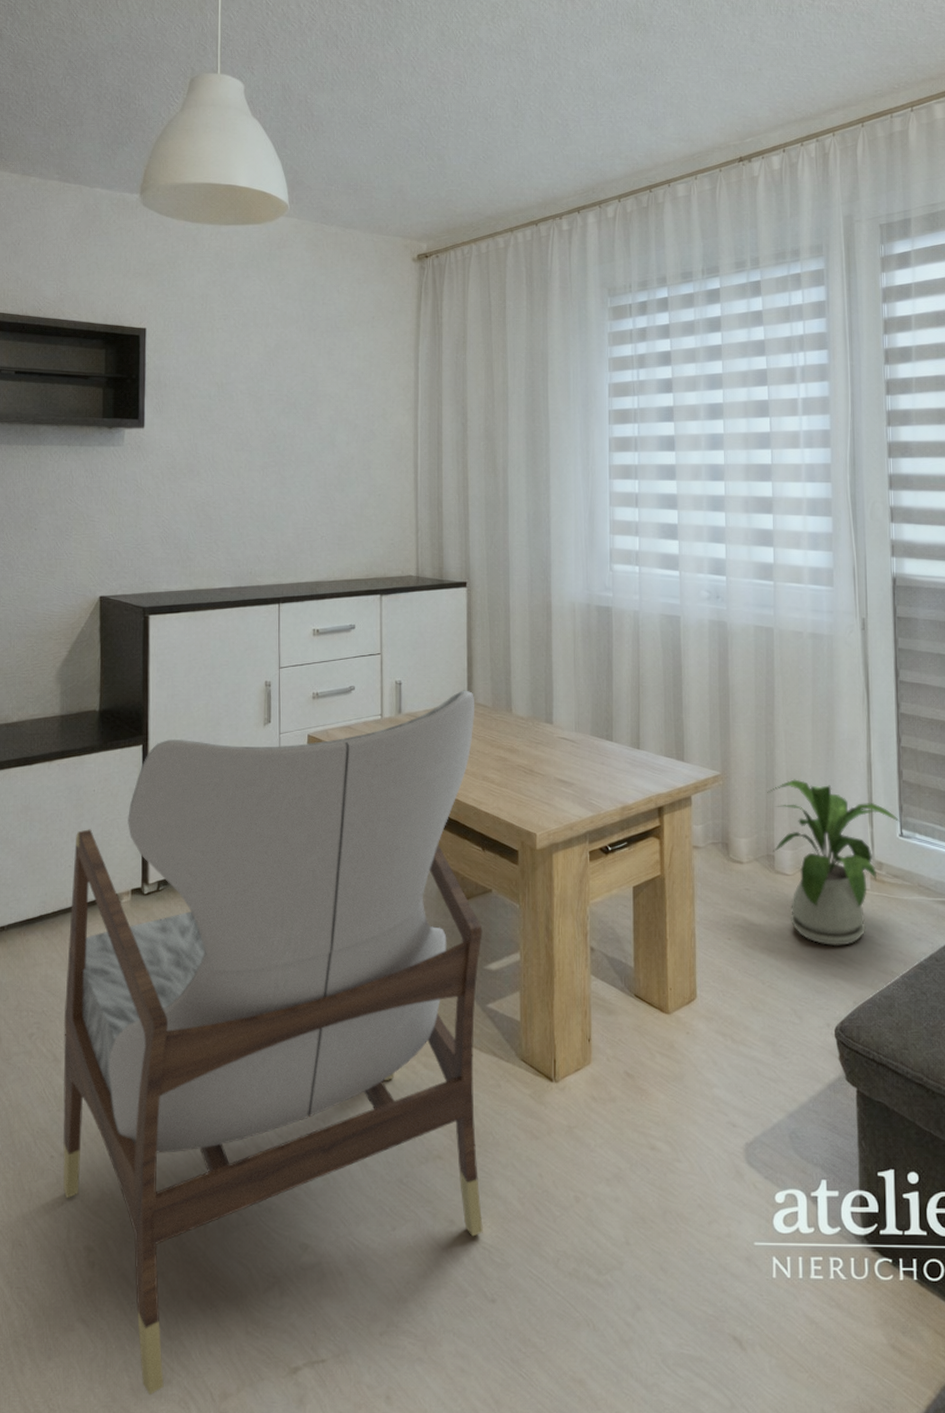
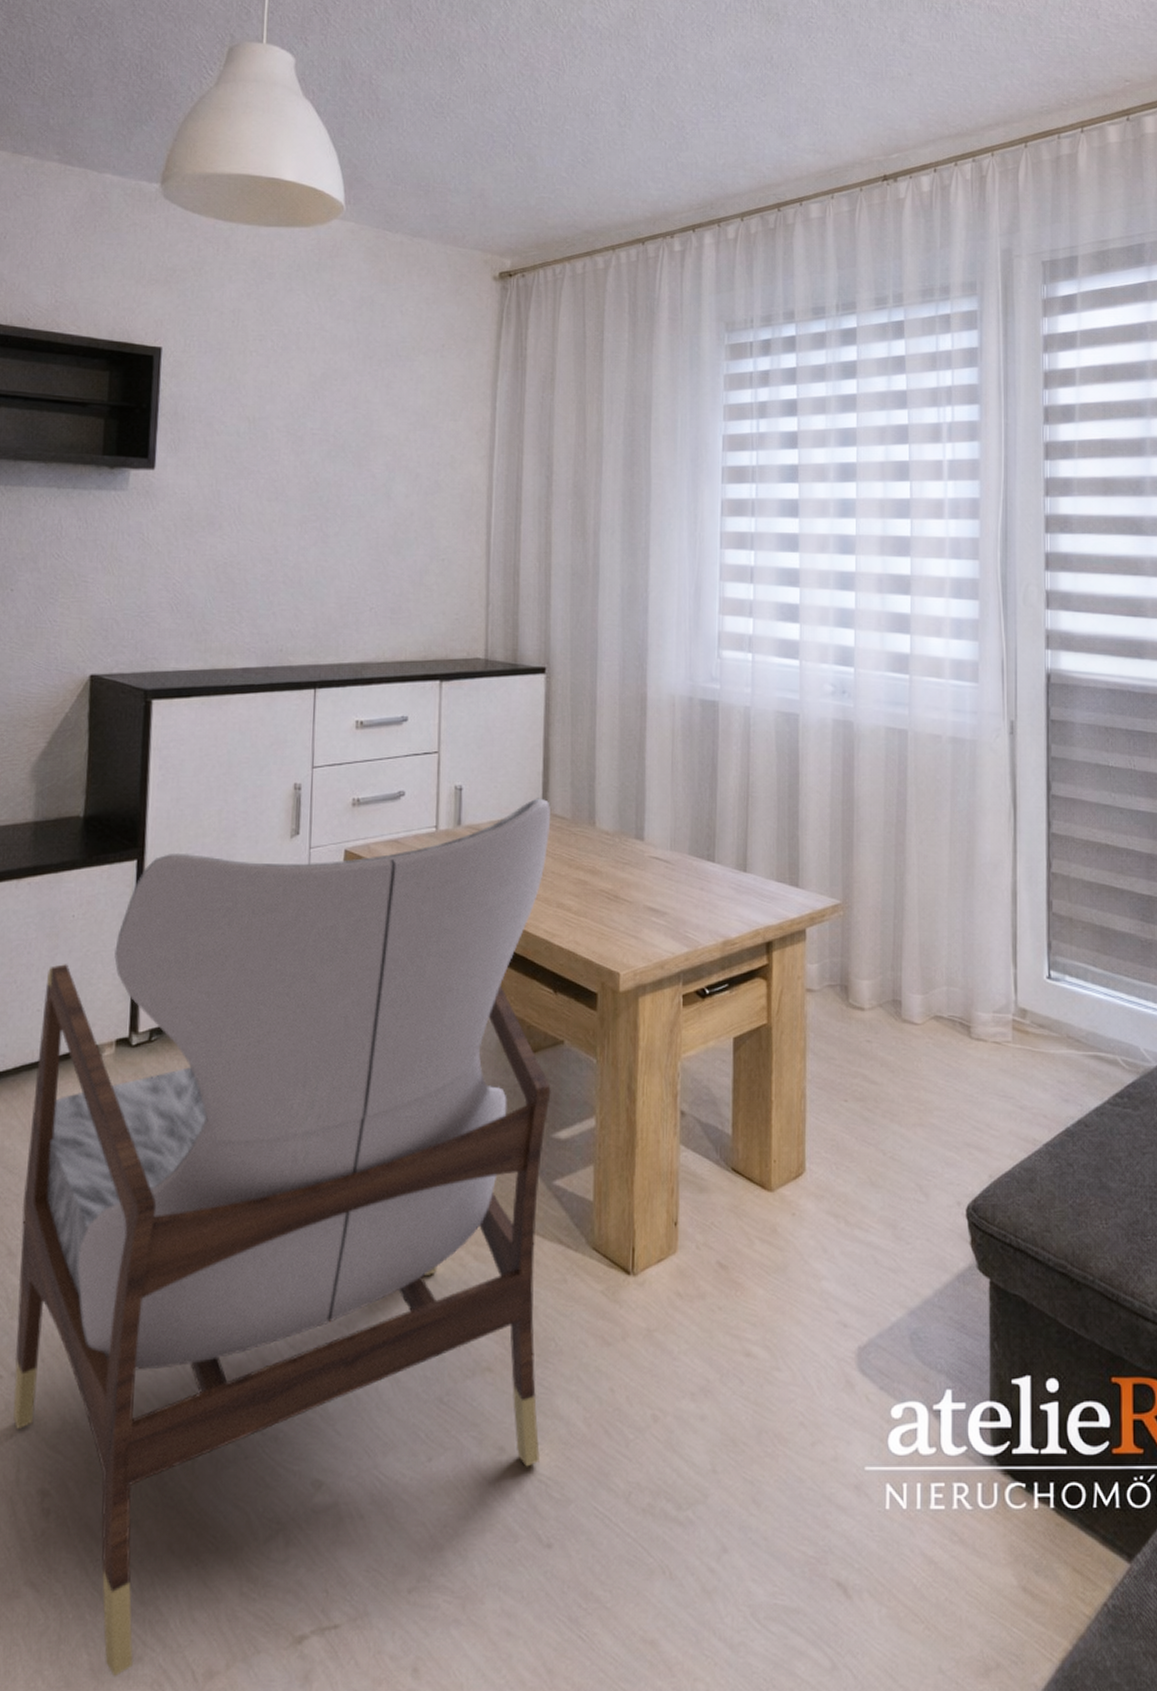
house plant: present [767,779,901,946] -> none [895,910,1049,1108]

